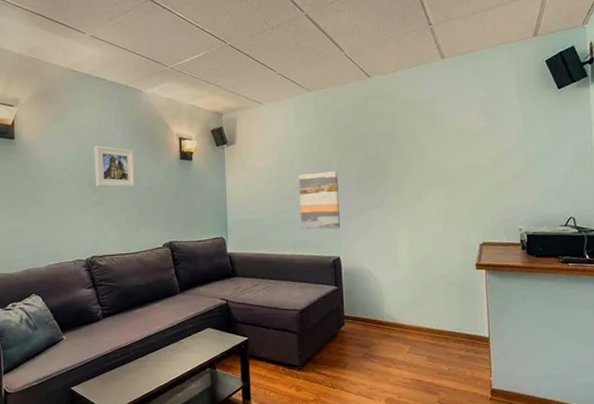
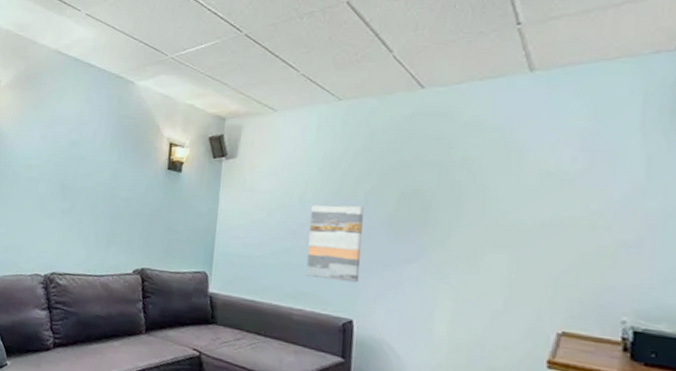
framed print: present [94,145,135,187] -> none [67,142,115,196]

